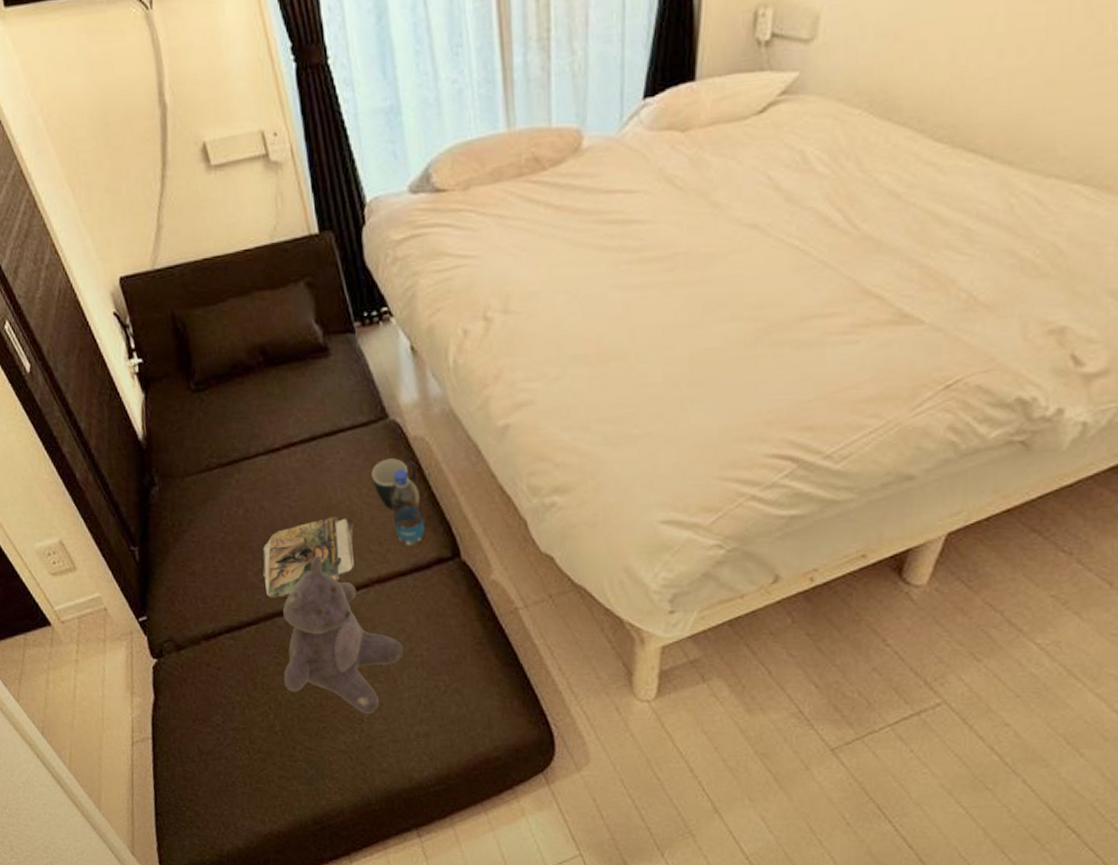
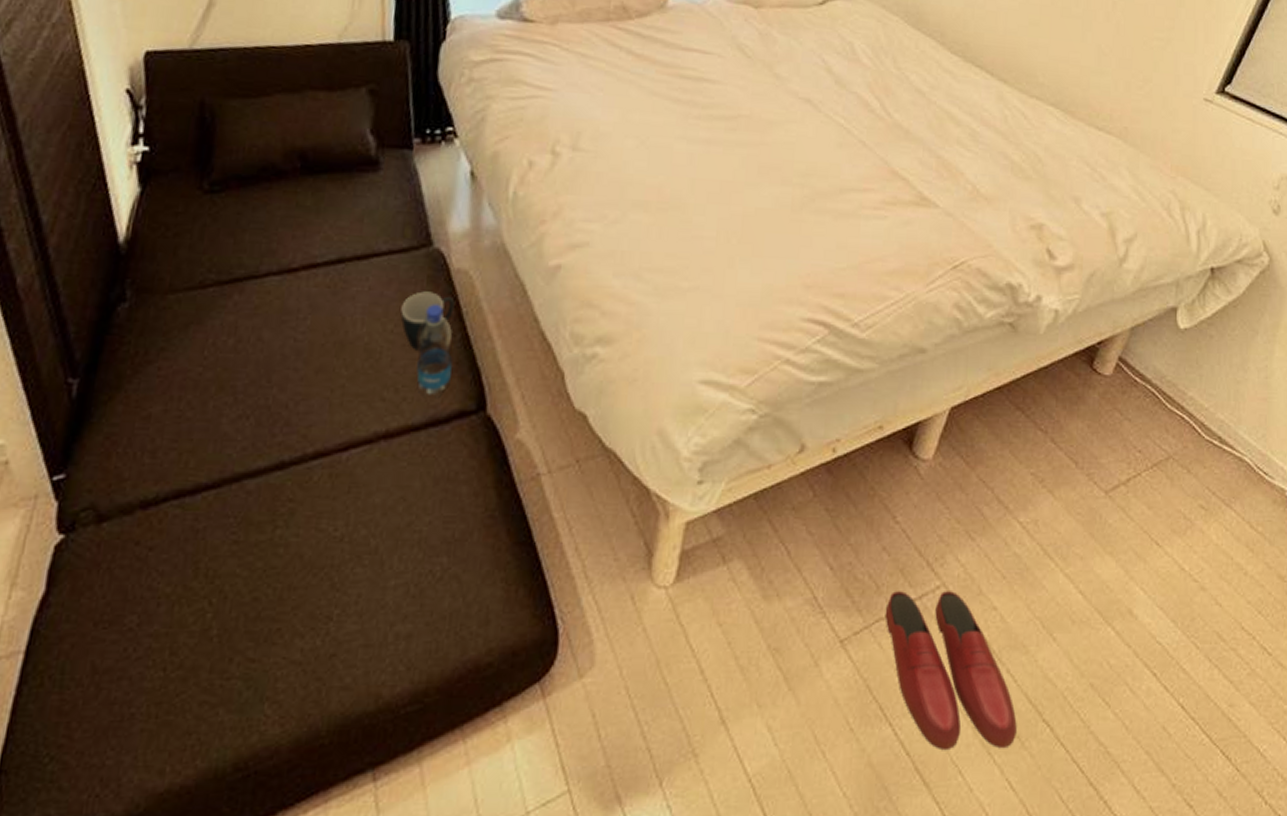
magazine: present [262,516,354,598] -> none [240,354,369,454]
stuffed animal: present [282,556,403,714] -> none [237,402,400,609]
slippers: none [880,707,1036,848] -> present [886,591,1017,749]

